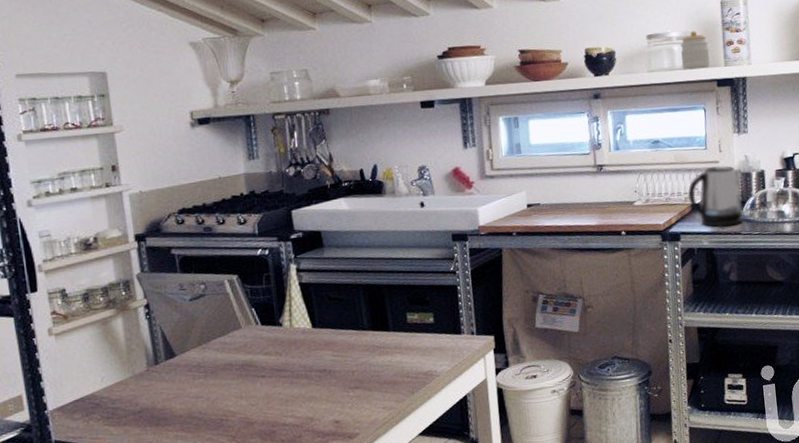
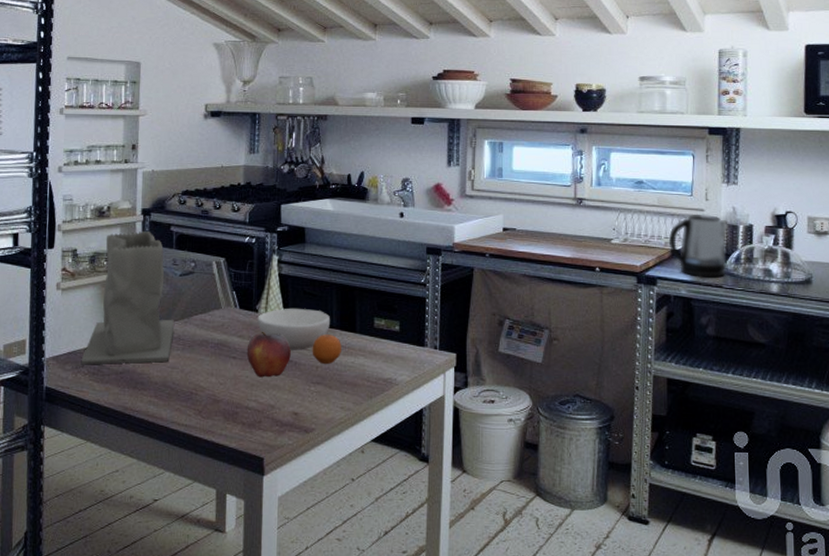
paper bag: none [91,258,193,411] -> present [80,230,175,365]
fruit: none [275,344,324,392] -> present [246,331,291,378]
bowl: none [282,314,361,359] -> present [257,307,330,350]
fruit: none [345,337,377,368] -> present [312,334,341,365]
jar: present [680,31,710,70] -> none [672,77,703,115]

